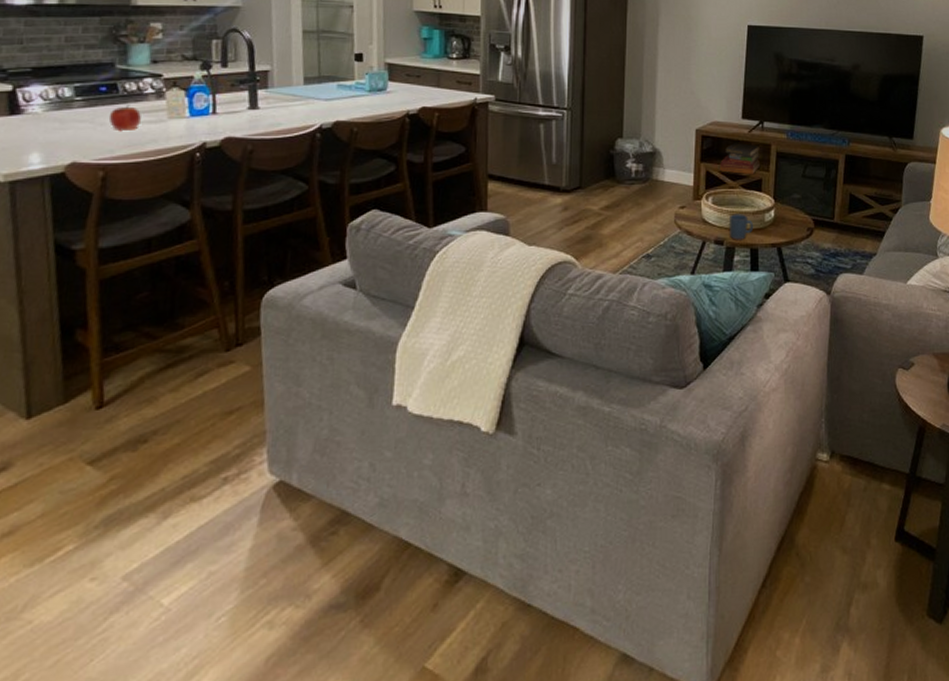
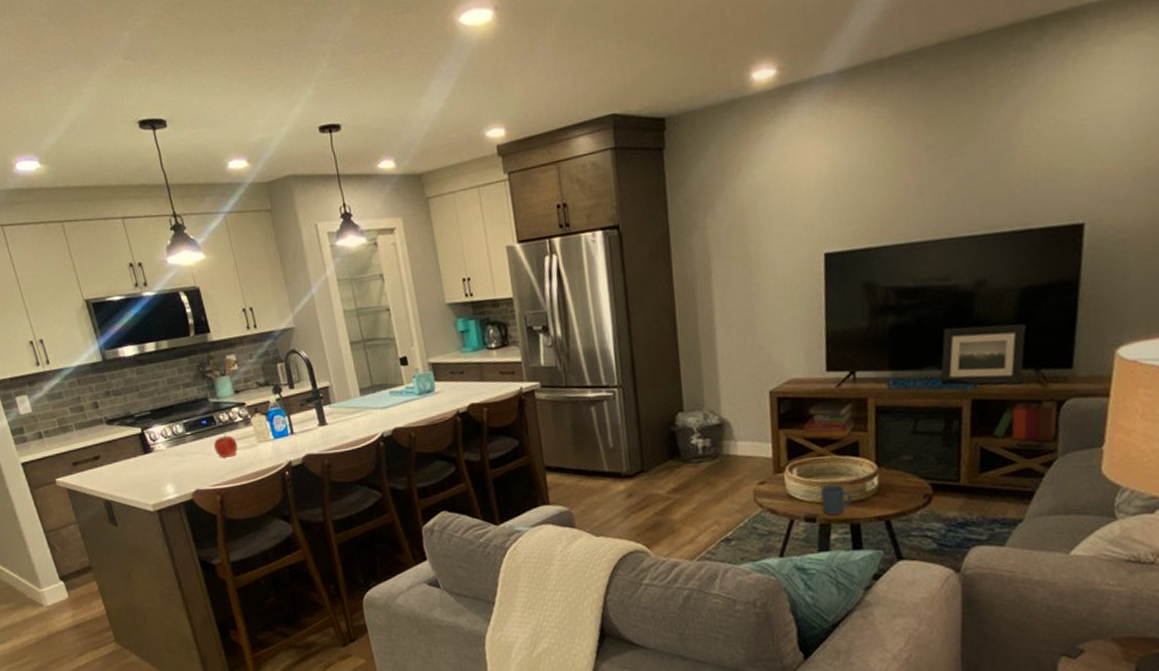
picture frame: none [825,97,885,147] -> present [940,324,1027,386]
books: none [859,160,903,194] -> present [993,399,1058,443]

